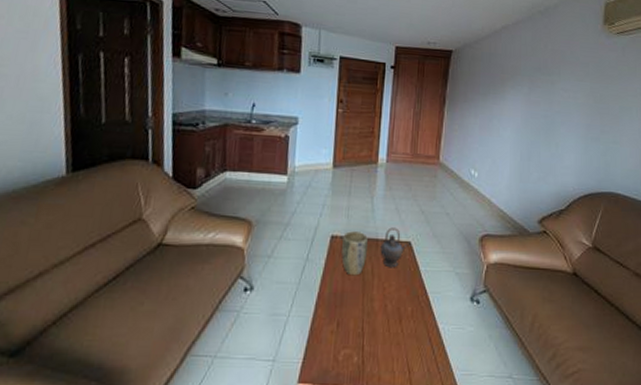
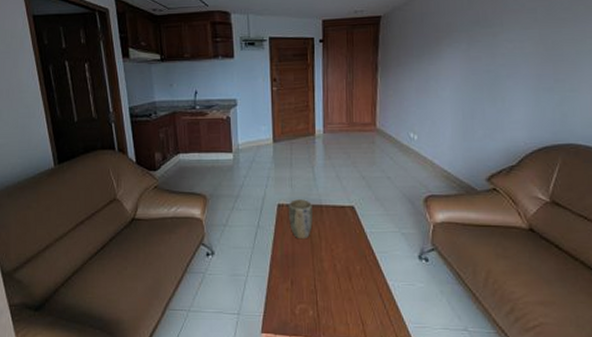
teapot: present [380,227,408,268] -> none [325,194,351,231]

